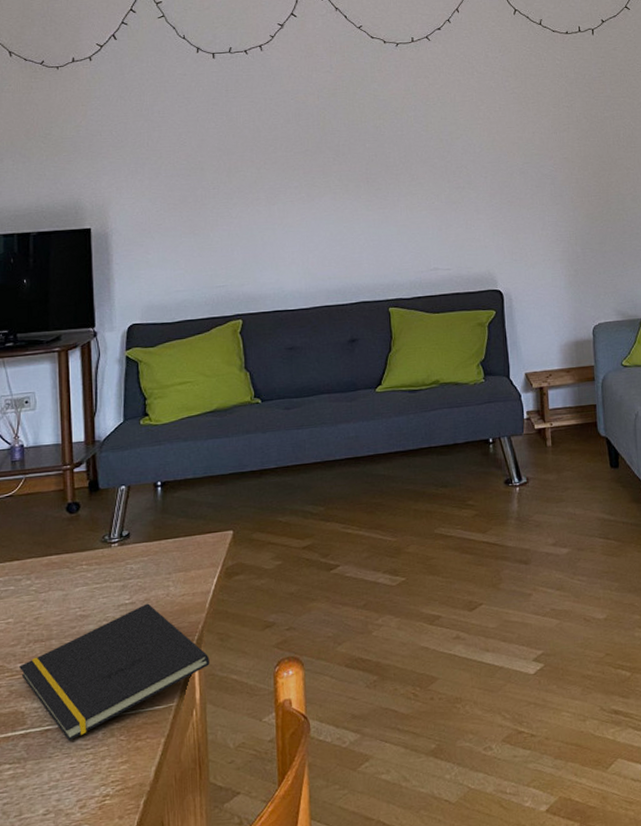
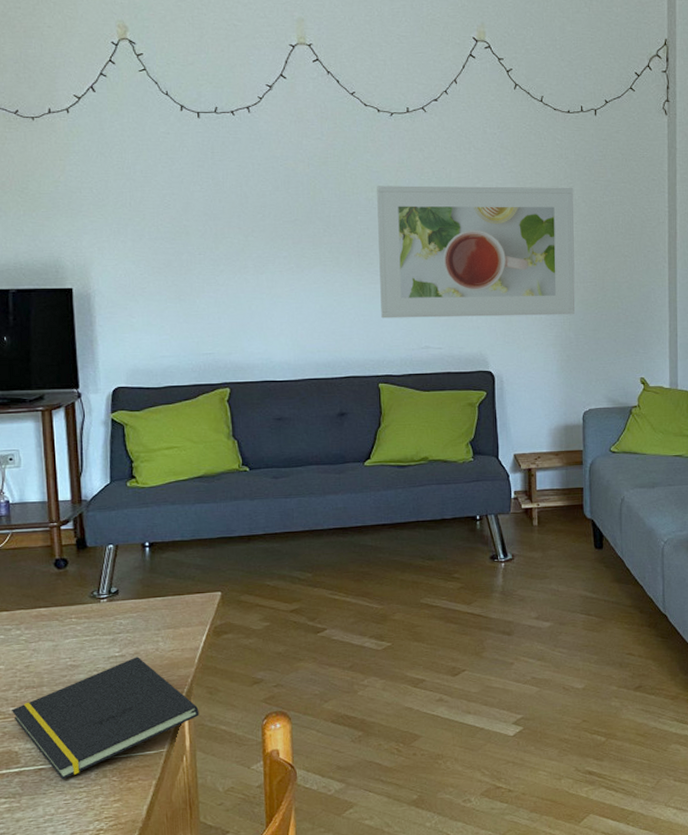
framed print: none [384,105,581,243] -> present [377,185,575,319]

